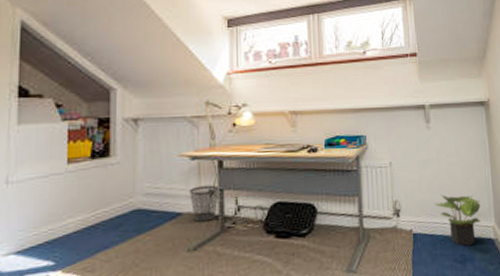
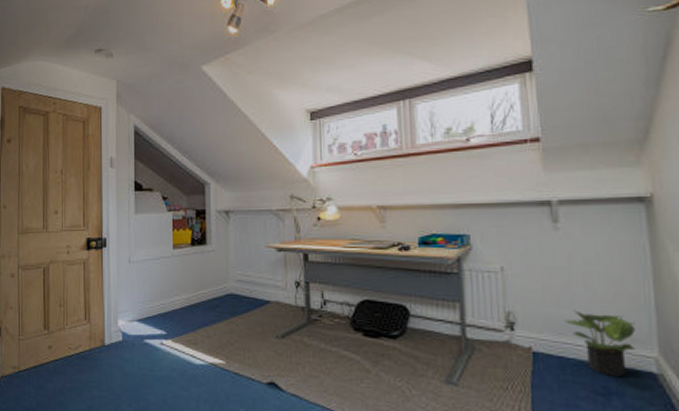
wastebasket: present [190,185,219,222] -> none [277,277,305,311]

